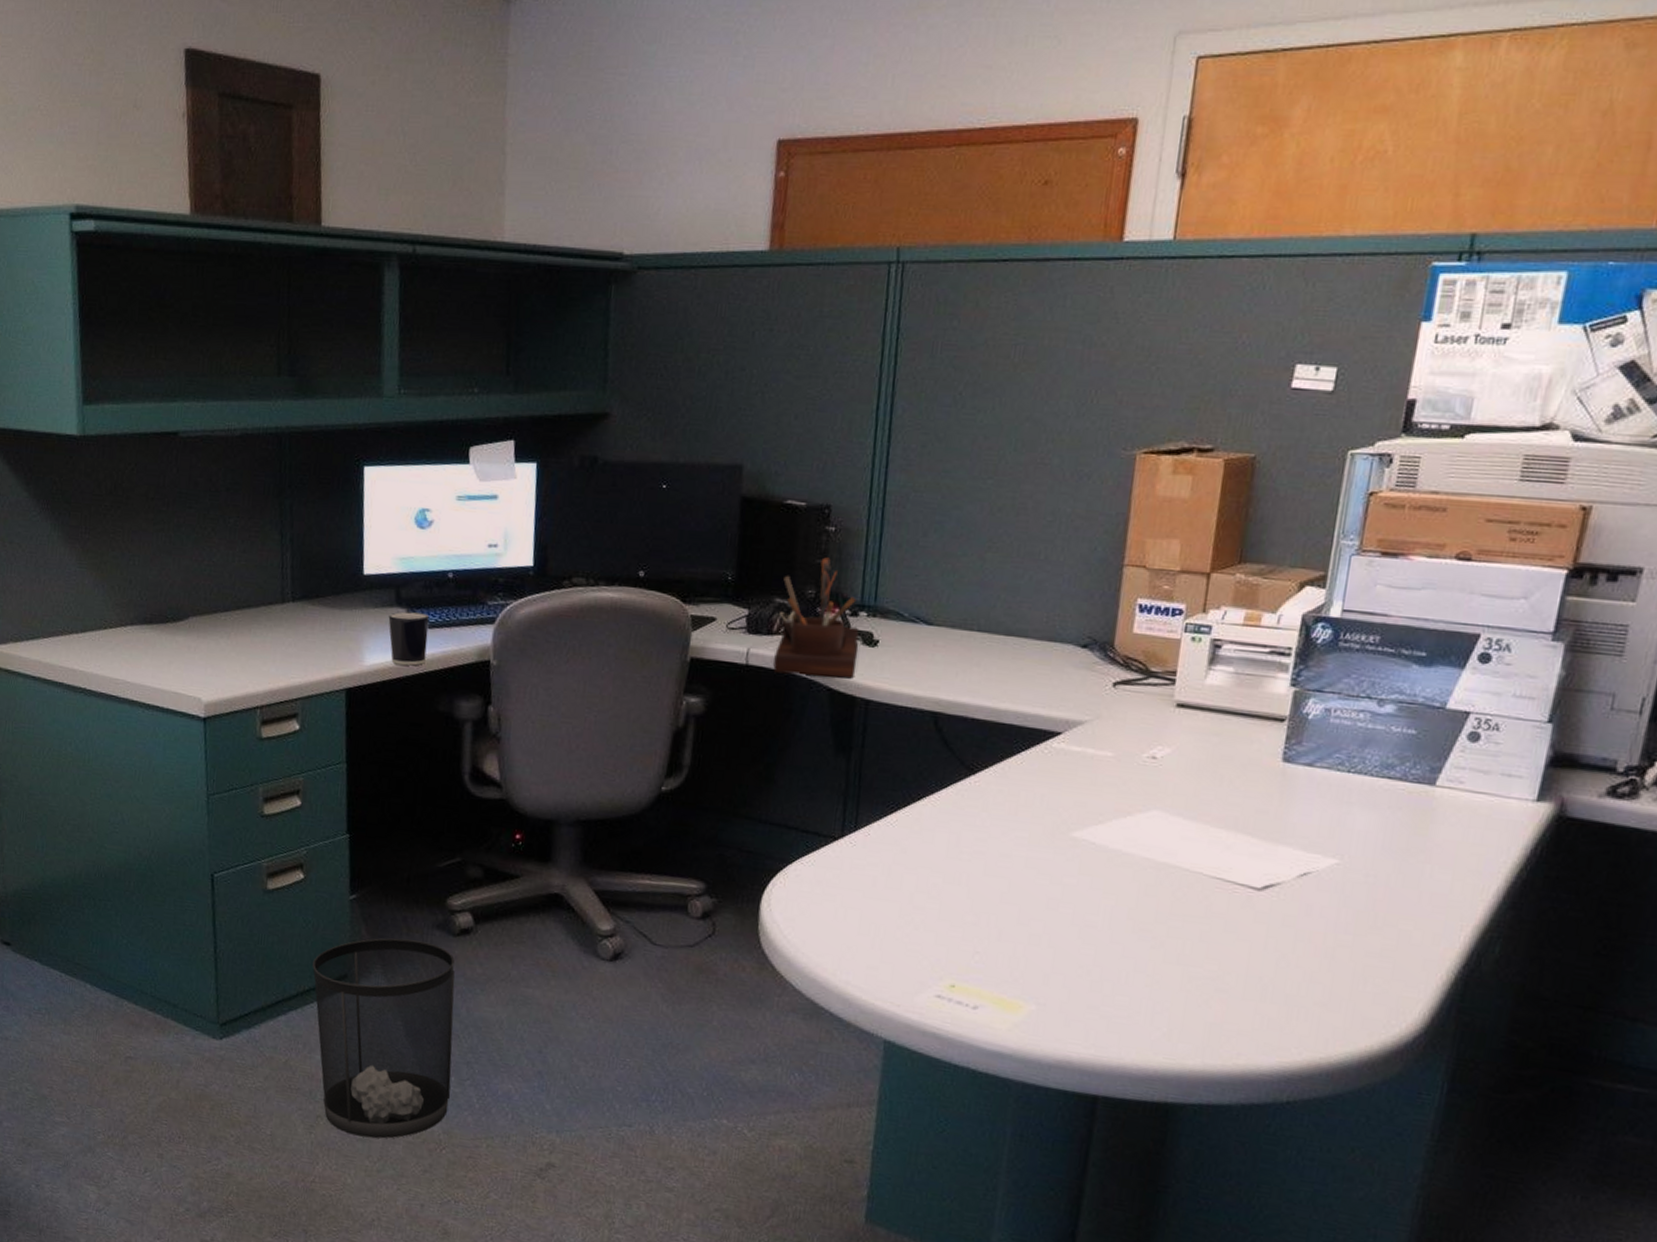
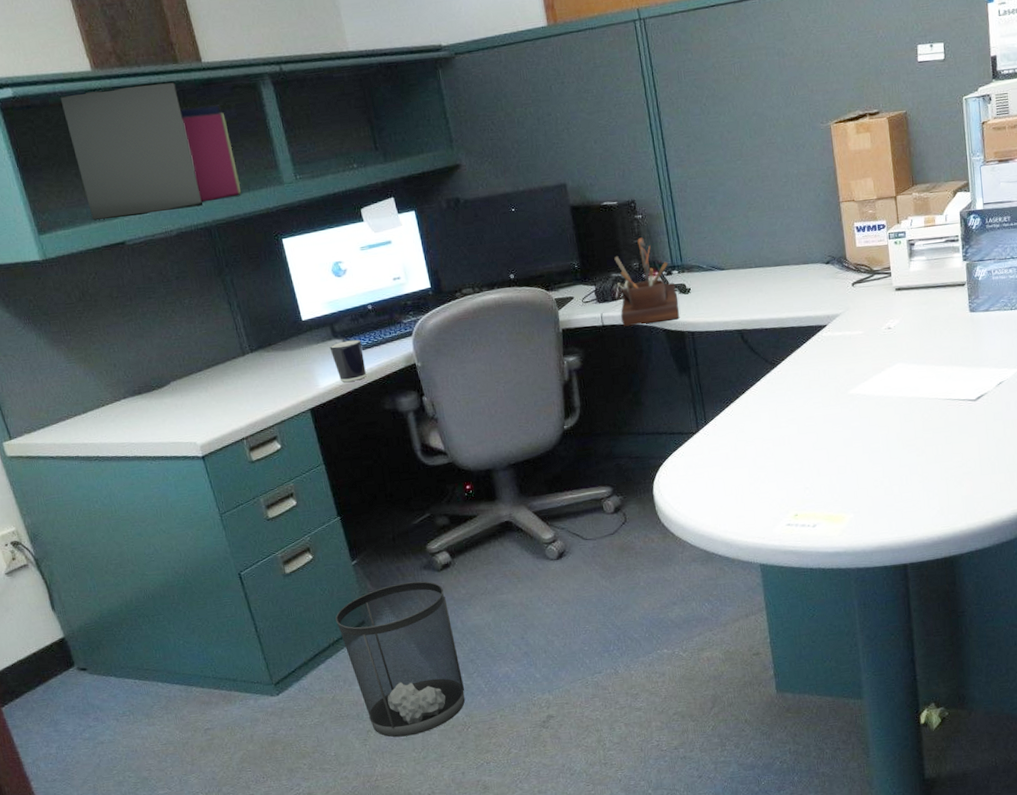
binder: none [146,238,284,406] -> present [59,82,204,220]
books: none [278,280,333,403] -> present [180,105,242,202]

